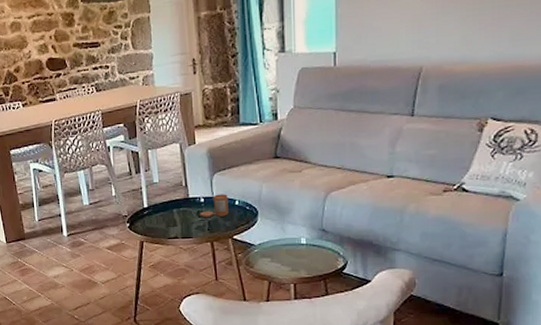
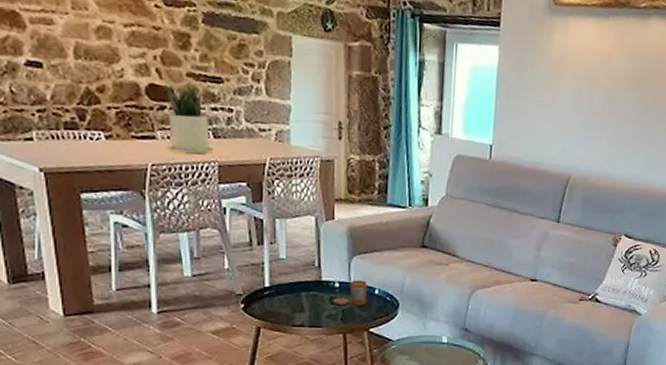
planter: none [60,54,98,109] -> present [166,86,214,155]

